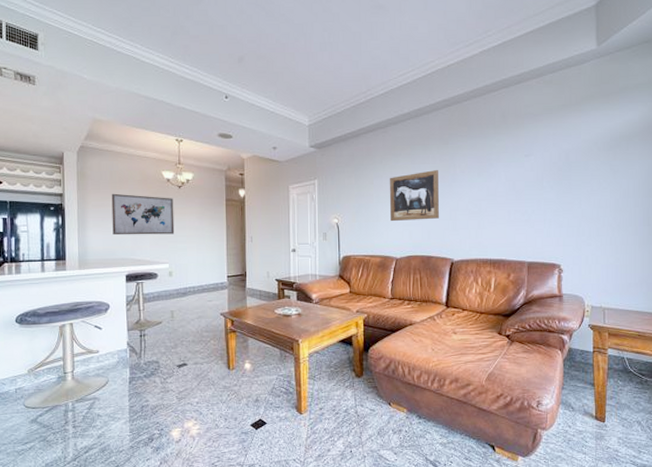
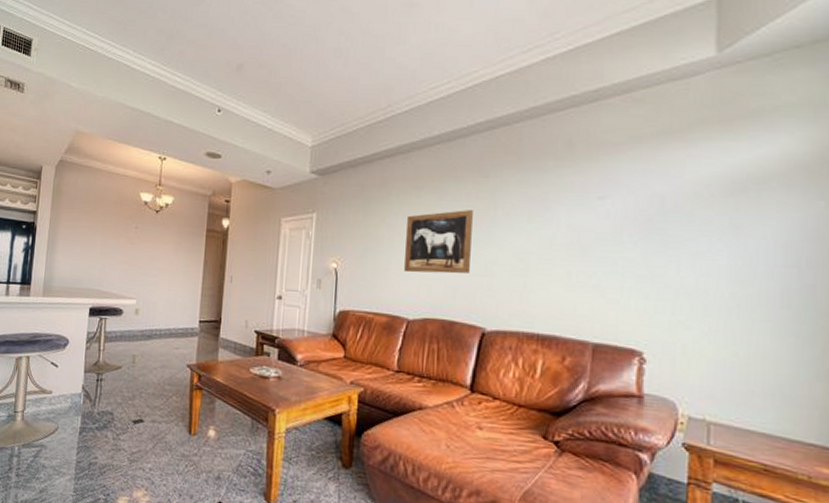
wall art: present [111,193,175,235] -> none [81,214,149,266]

